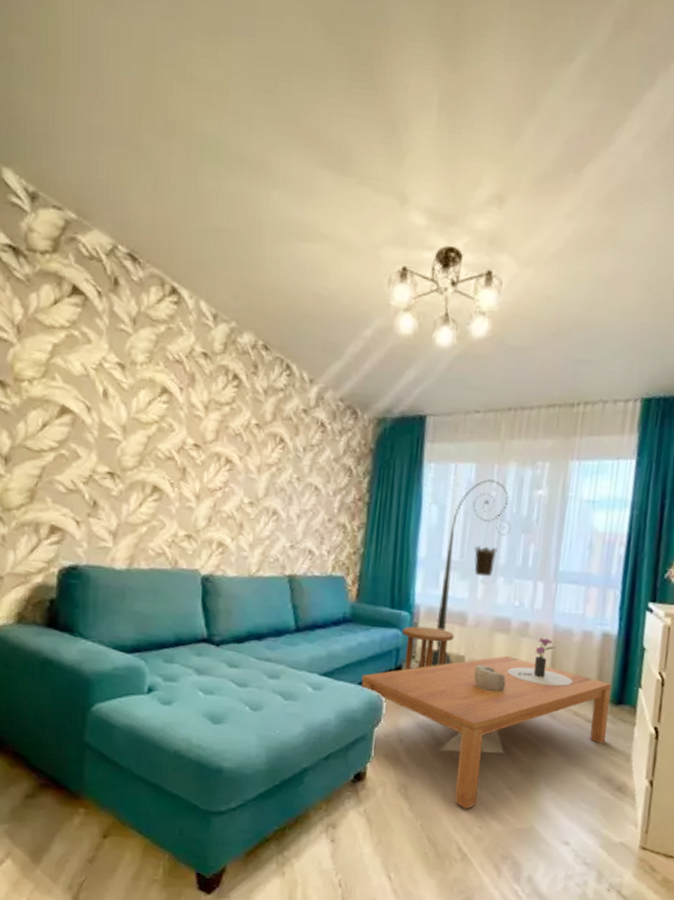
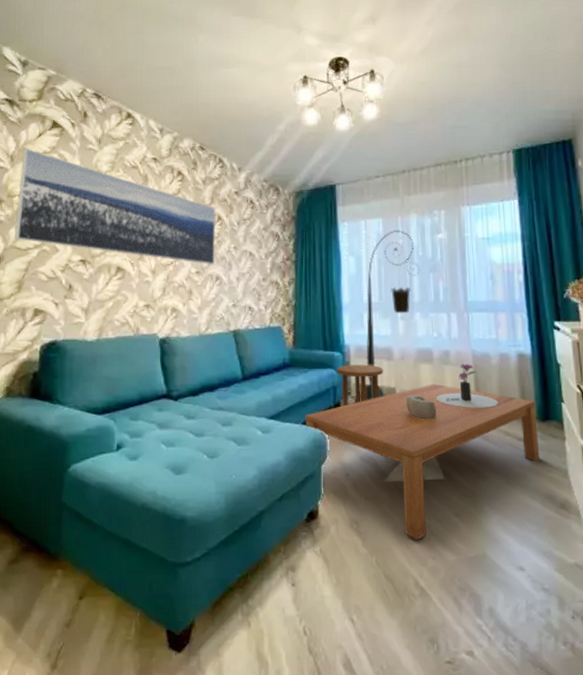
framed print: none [25,318,278,495] -> present [15,148,216,264]

